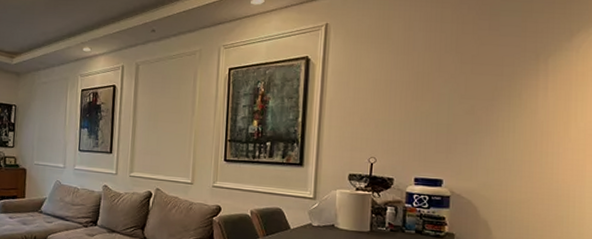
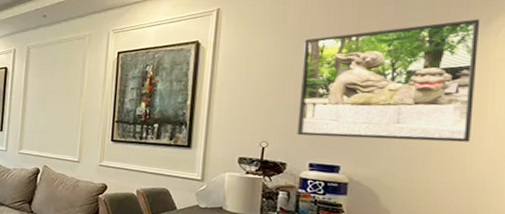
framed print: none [403,34,564,154] -> present [297,19,481,143]

